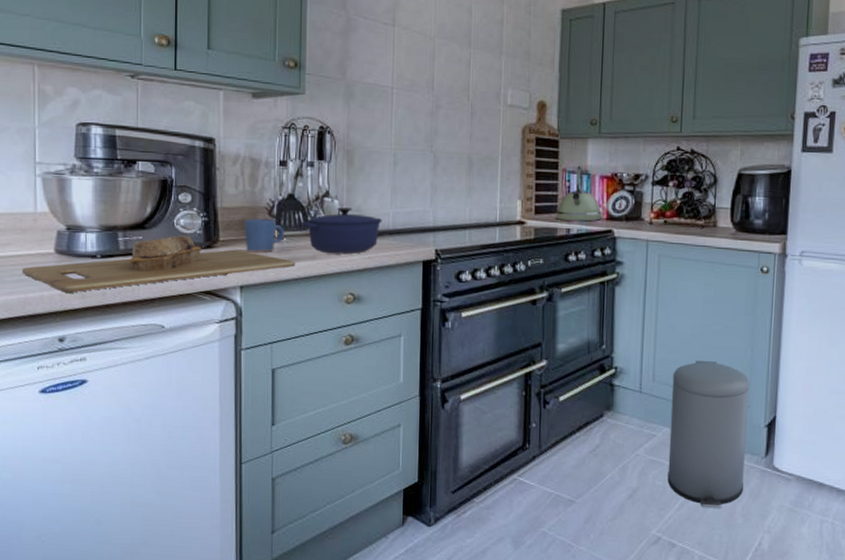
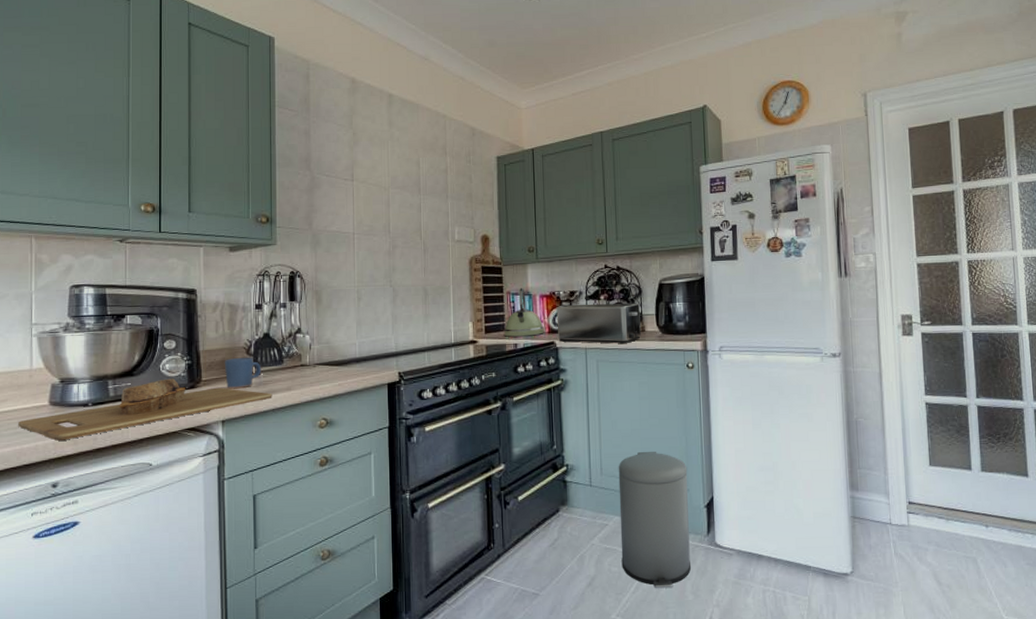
cooking pot: present [300,206,382,255] -> none [276,340,349,384]
toaster: none [616,189,713,239] -> present [556,303,641,344]

